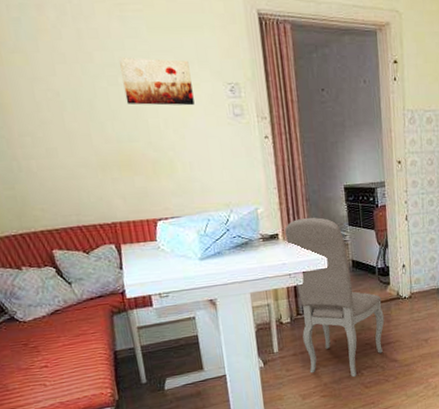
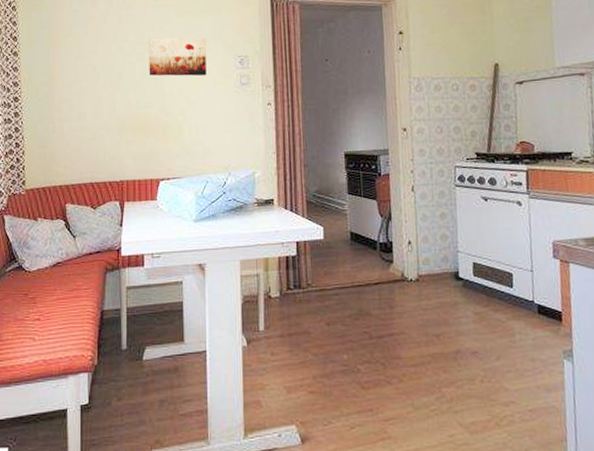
dining chair: present [285,217,385,377] -> none [281,183,387,372]

